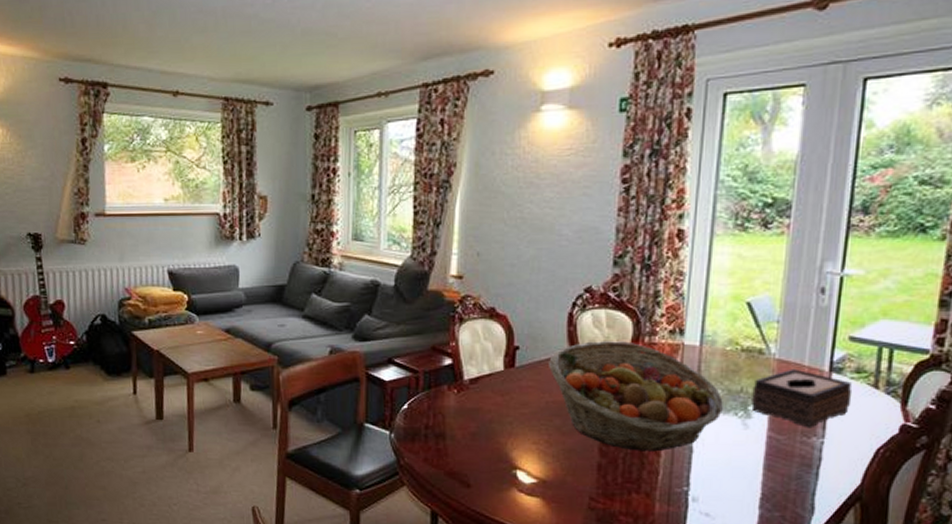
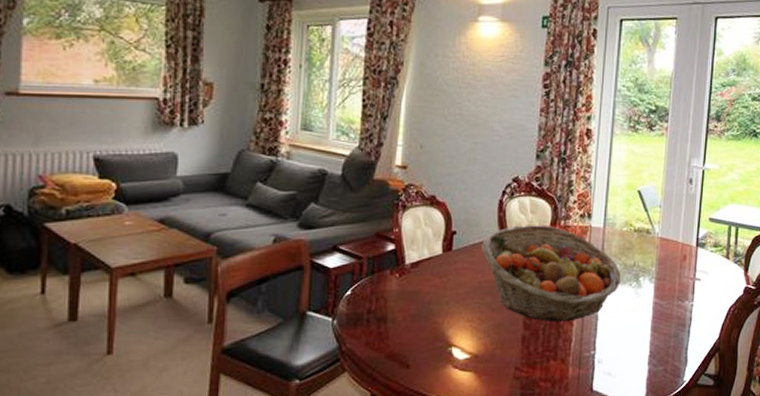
tissue box: present [751,368,853,429] -> none [642,245,712,294]

